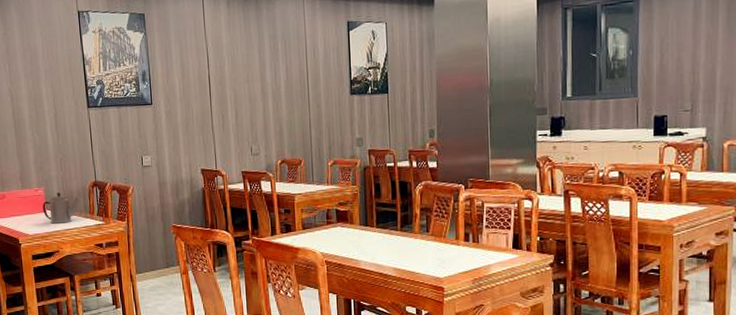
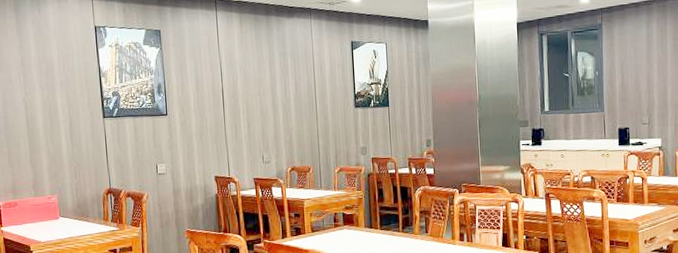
teapot: present [43,192,79,224] -> none [56,200,93,231]

